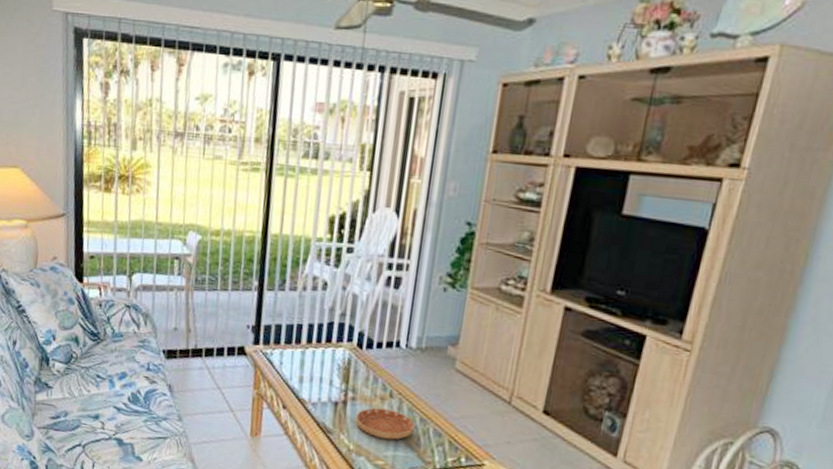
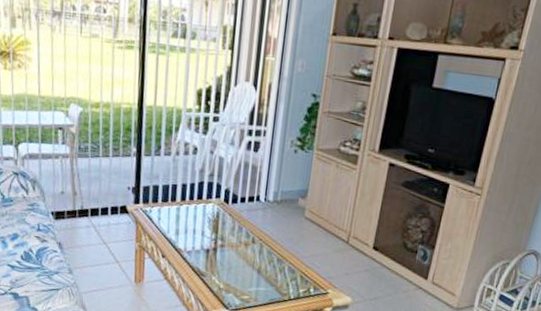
saucer: present [355,407,415,440] -> none [224,252,273,278]

